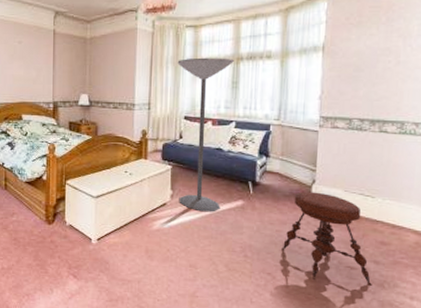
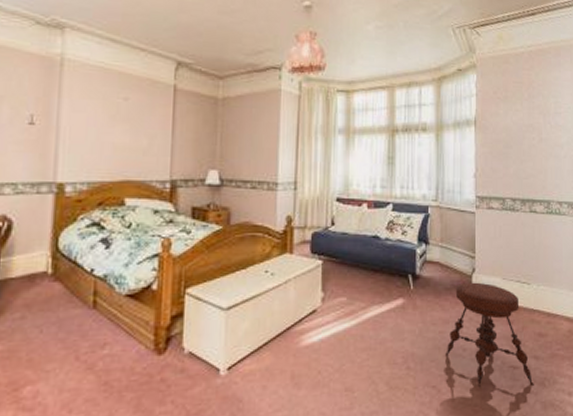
floor lamp: present [177,57,234,212] -> none [328,128,389,317]

